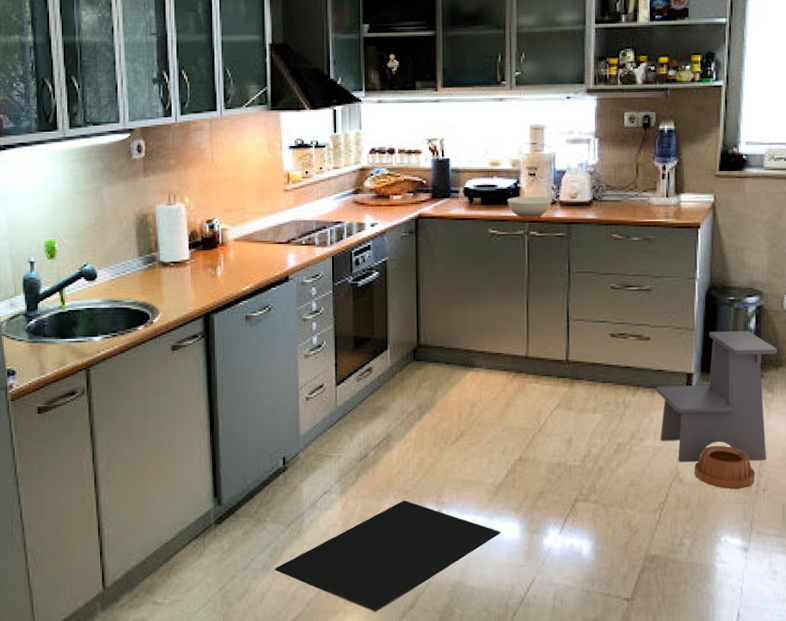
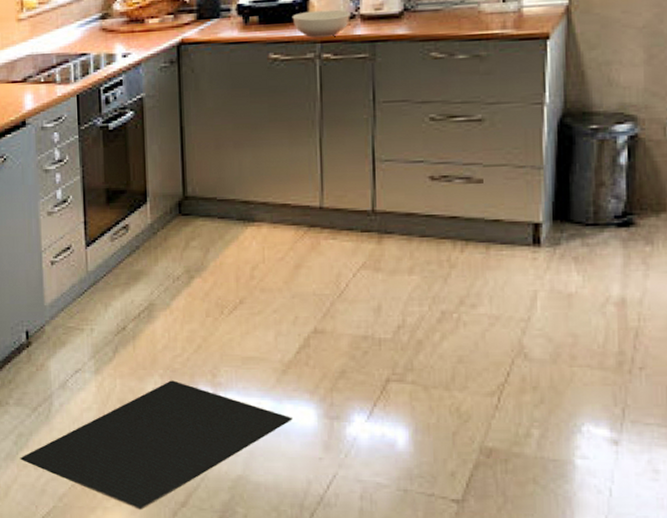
step stool: present [656,331,778,463] -> none [491,167,659,334]
pet bowl: present [694,445,756,488] -> none [544,312,629,366]

